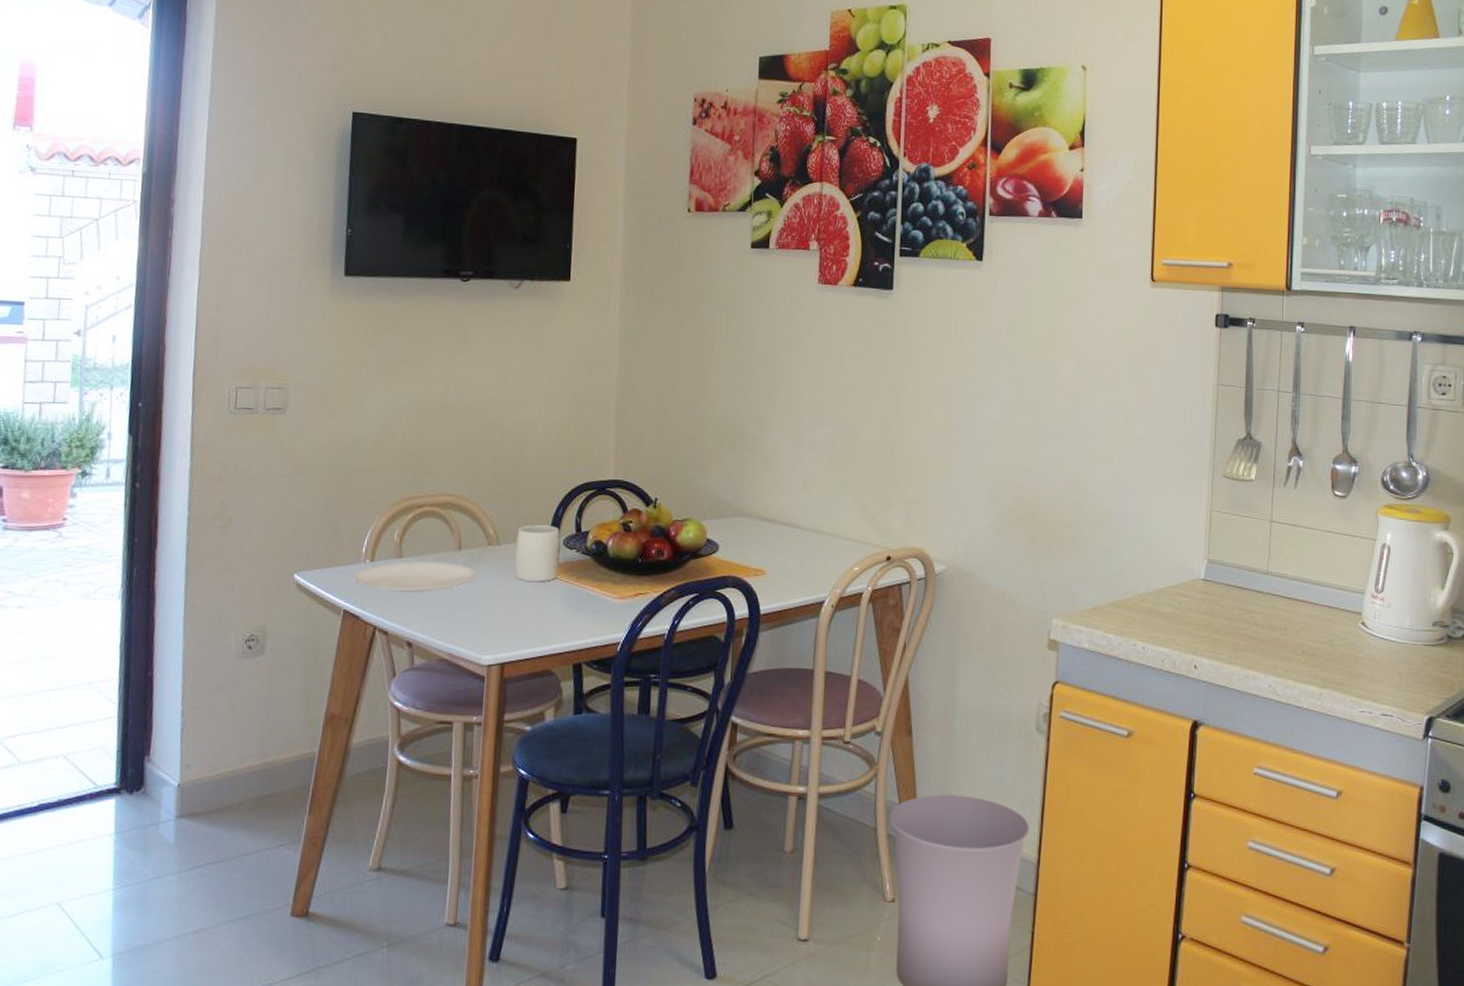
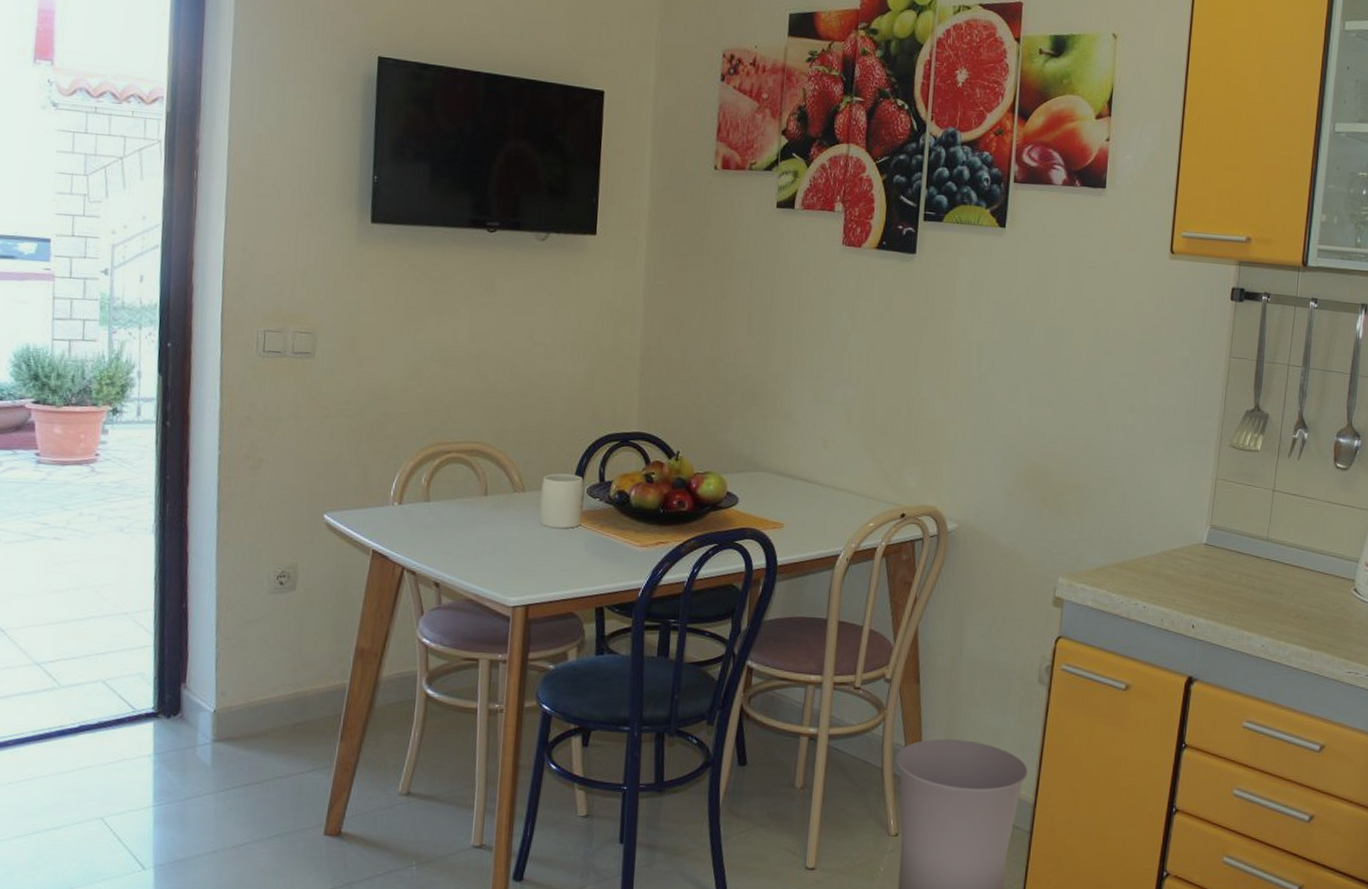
plate: present [353,561,476,592] -> none [381,505,501,535]

